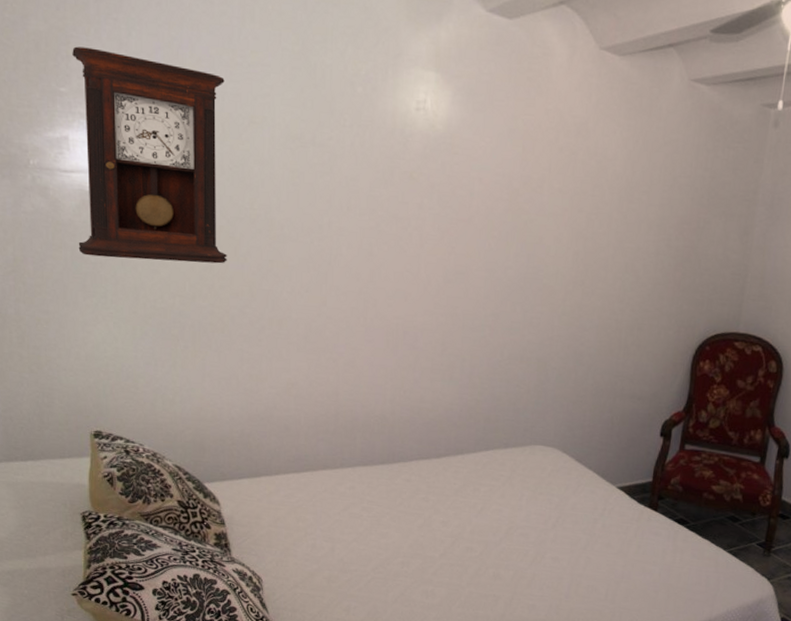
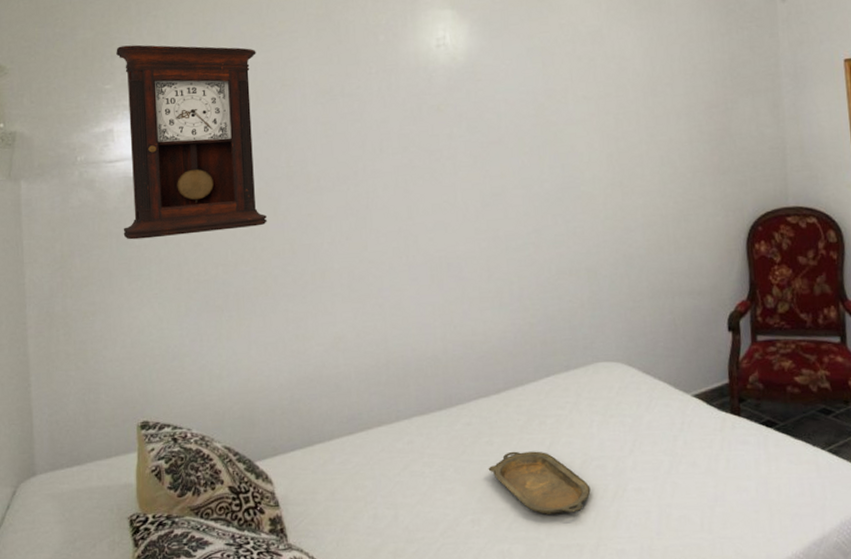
serving tray: none [421,510,513,569] -> present [488,451,591,515]

